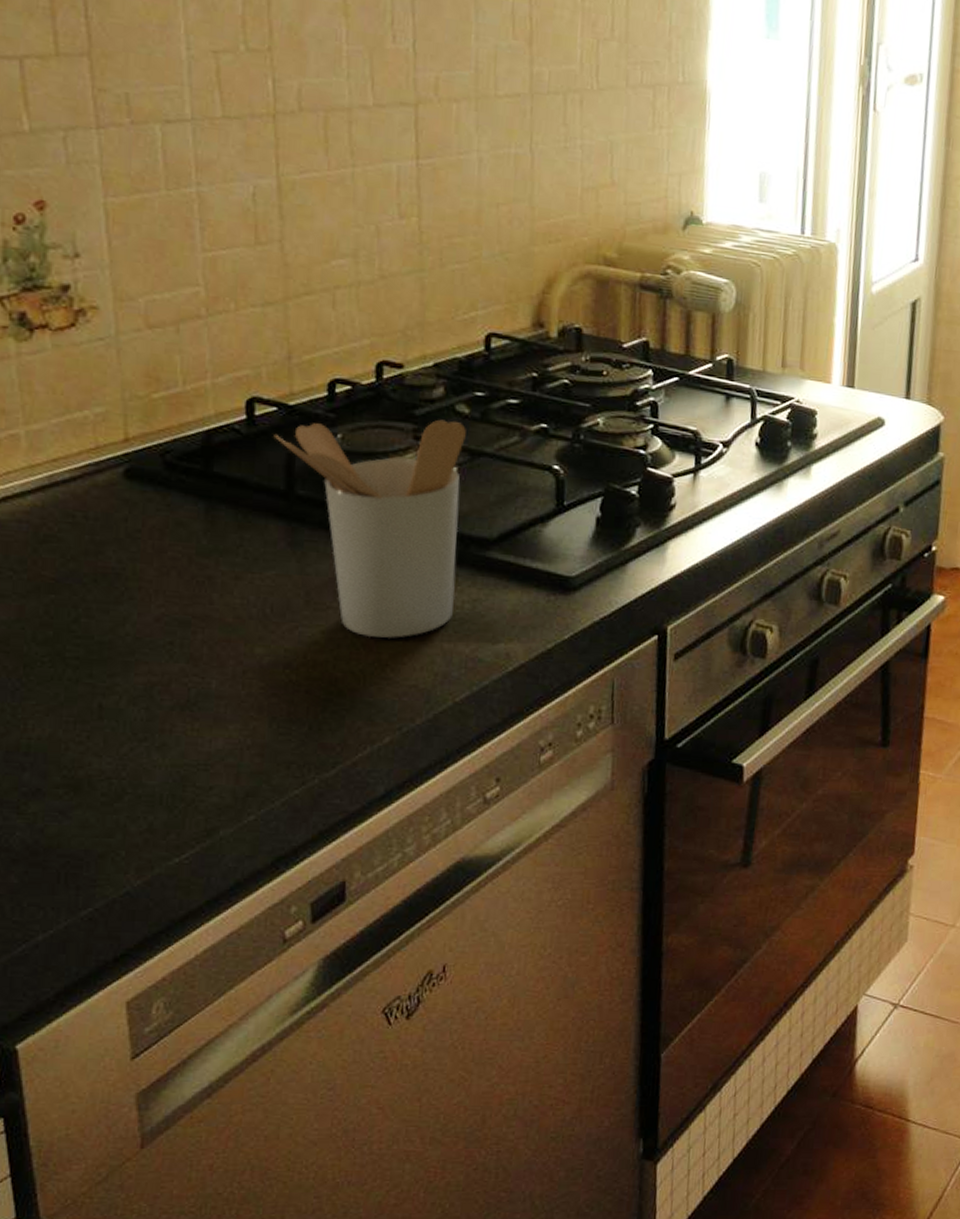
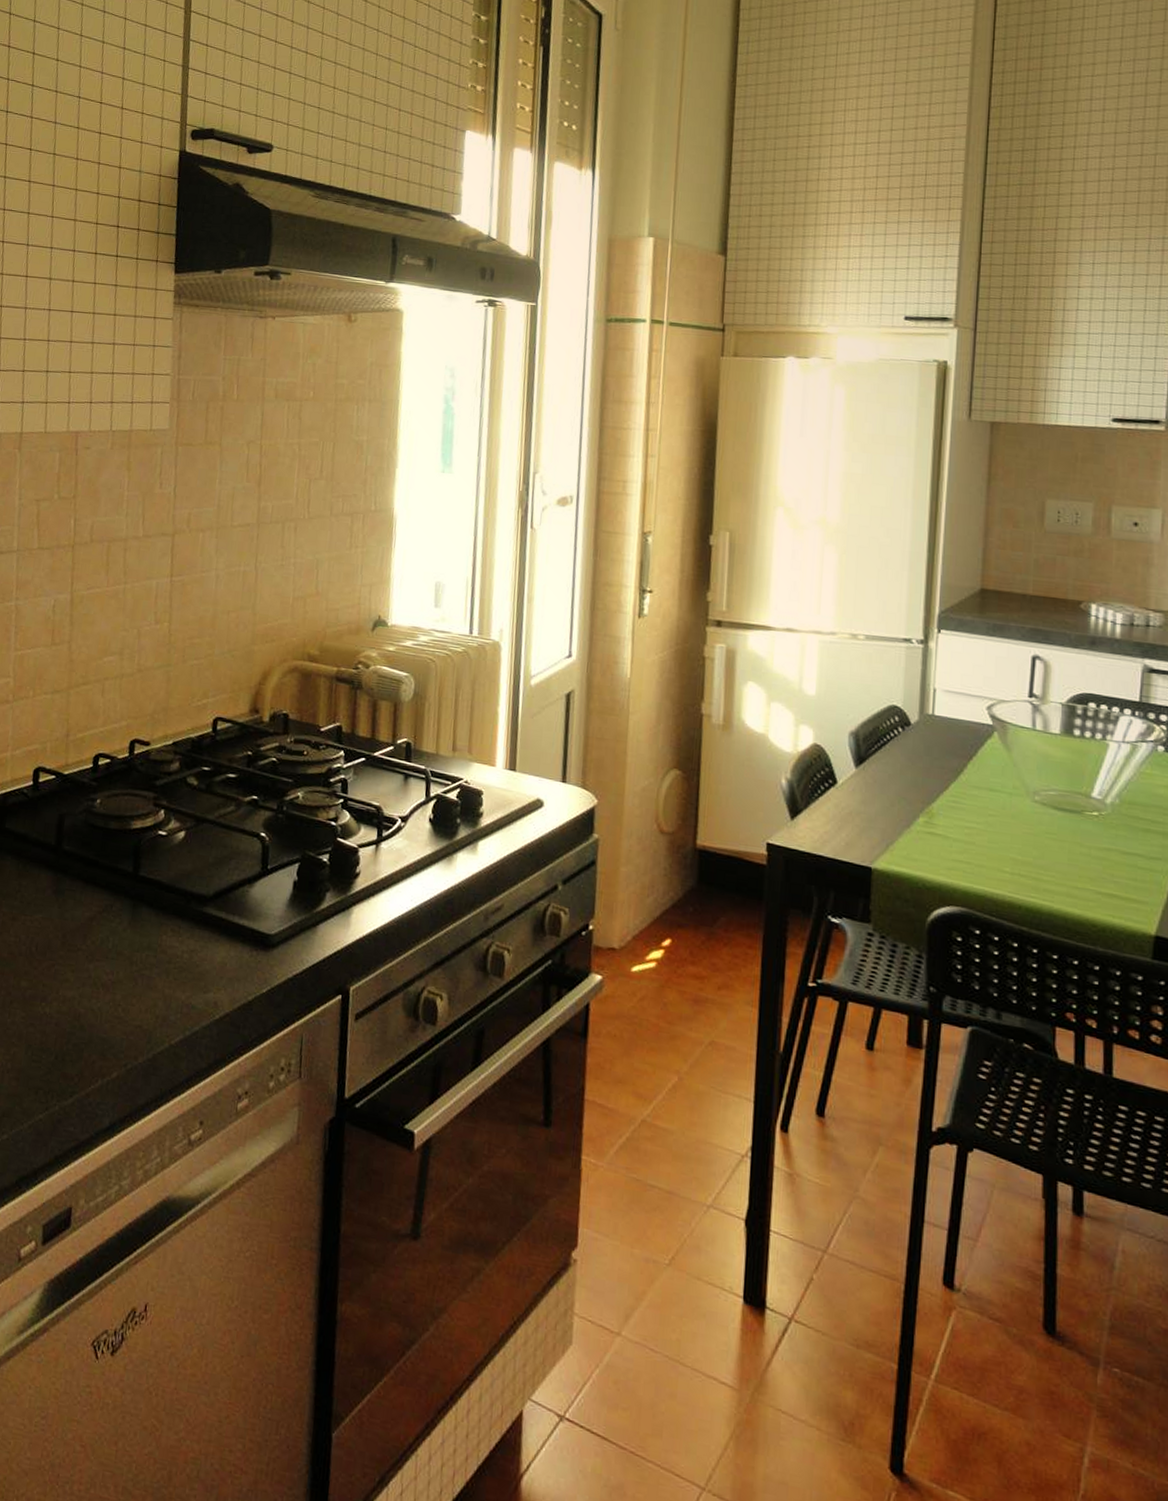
utensil holder: present [273,419,466,638] -> none [50,789,194,981]

